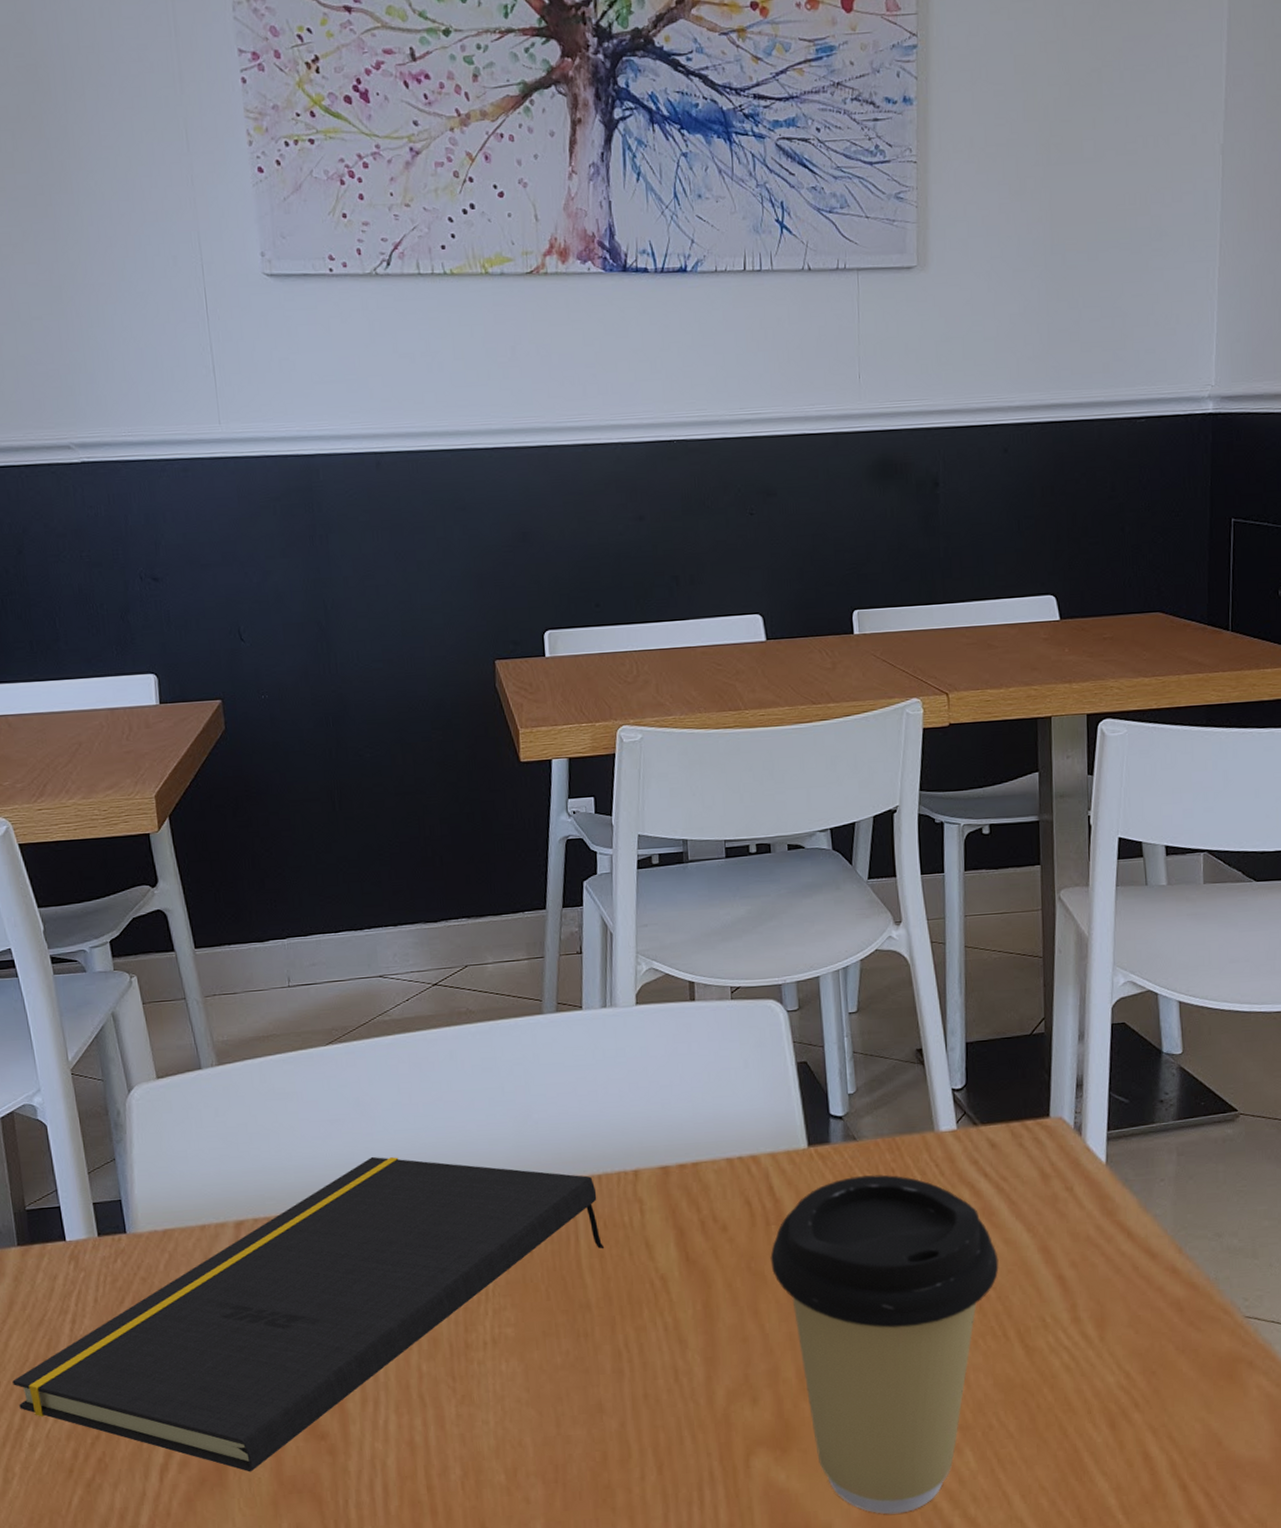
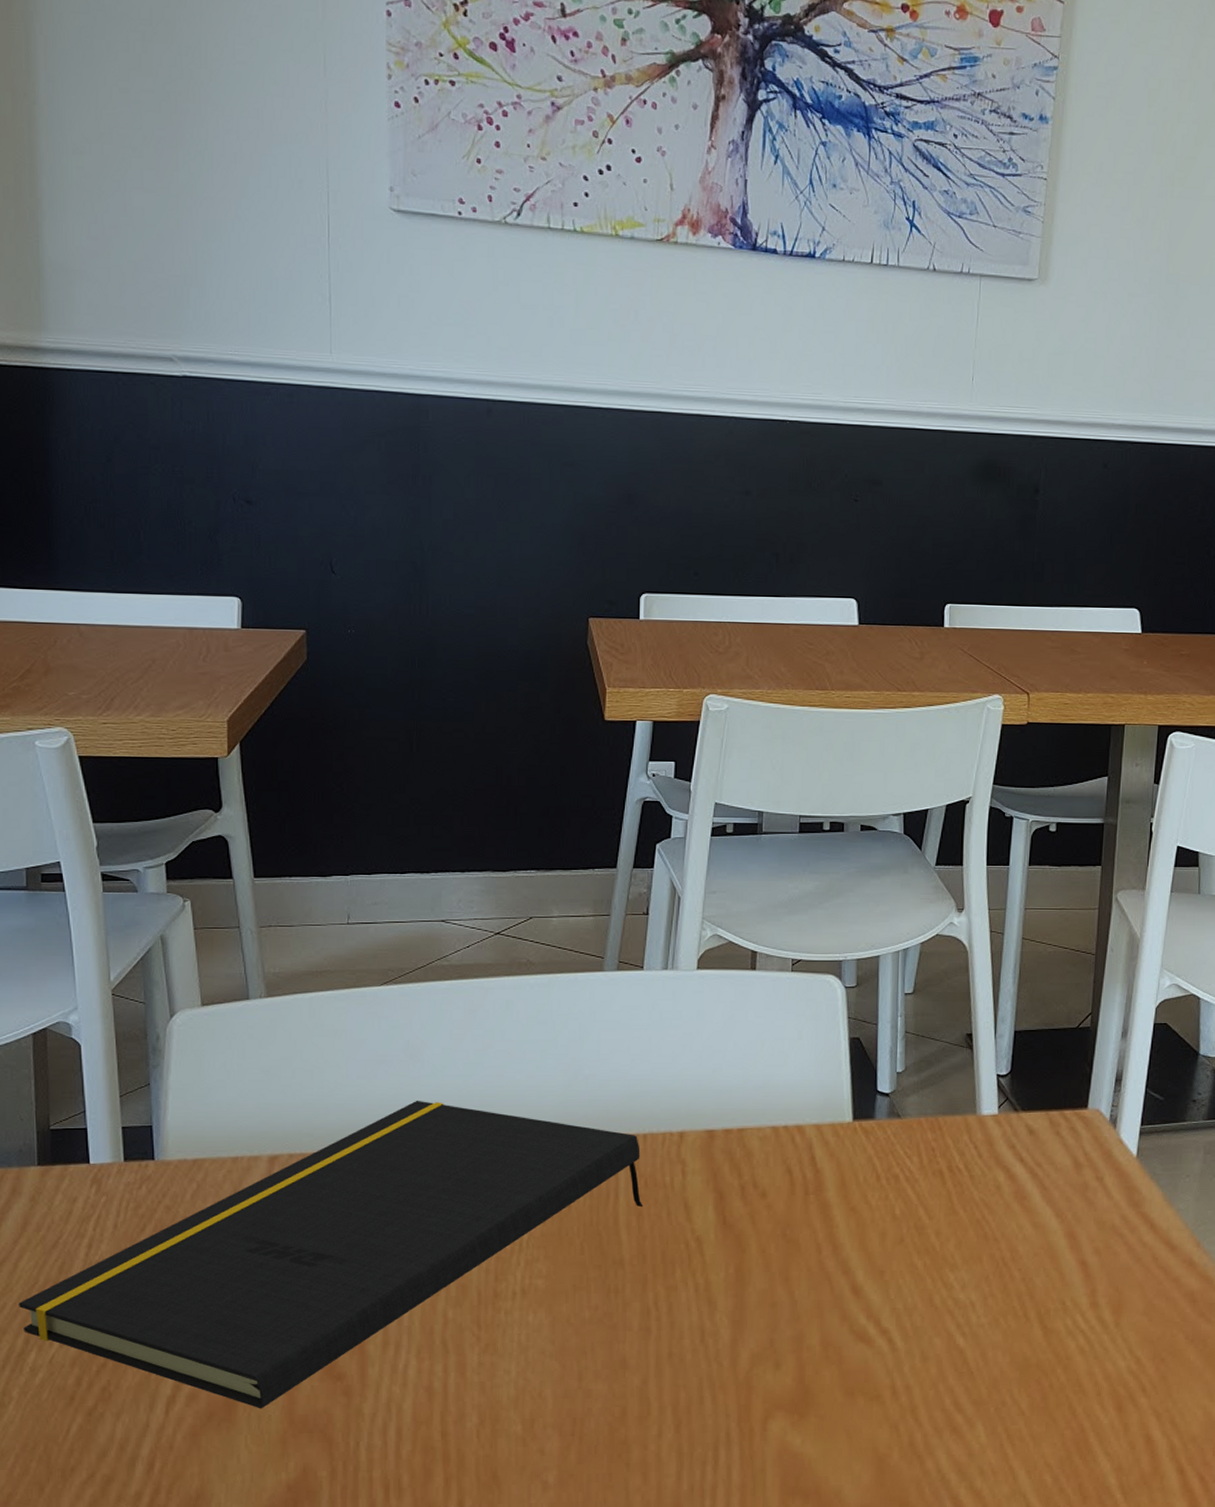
coffee cup: present [770,1174,999,1515] -> none [806,1152,1026,1483]

